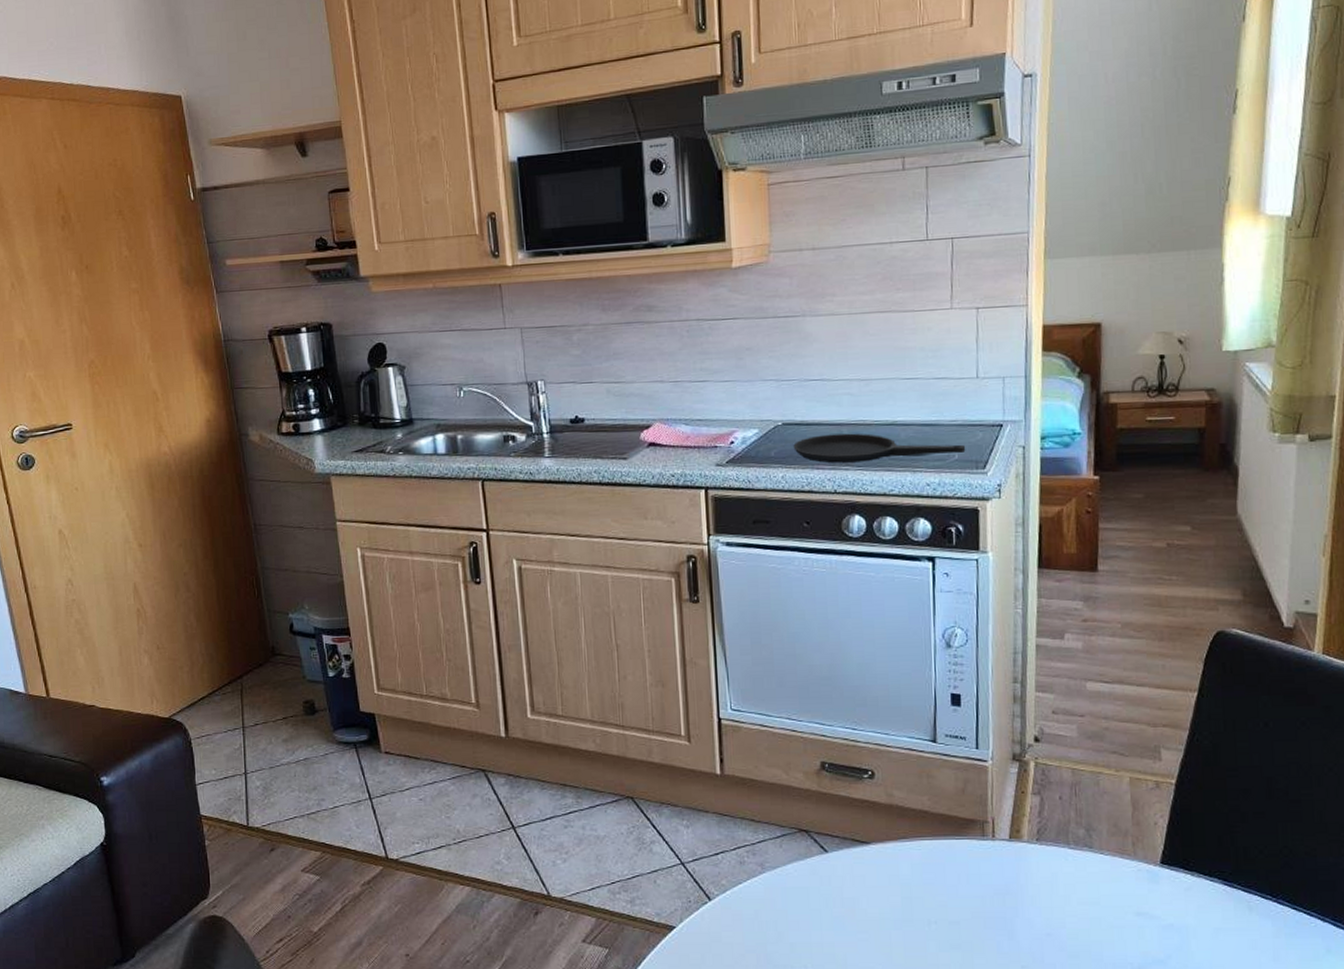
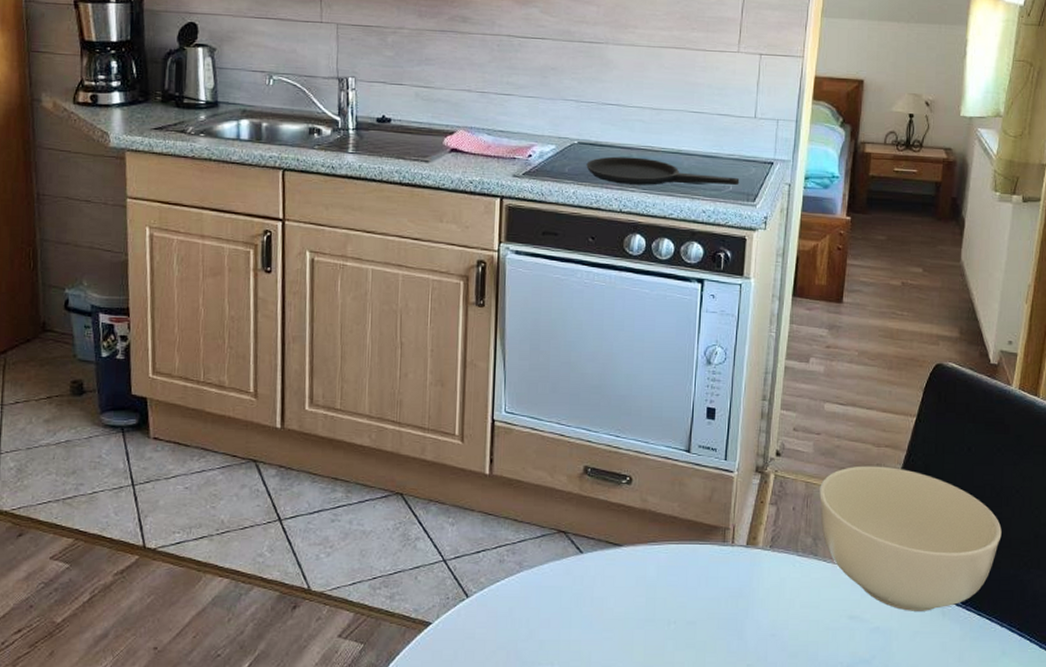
bowl: none [1089,747,1315,906] -> present [819,465,1002,611]

